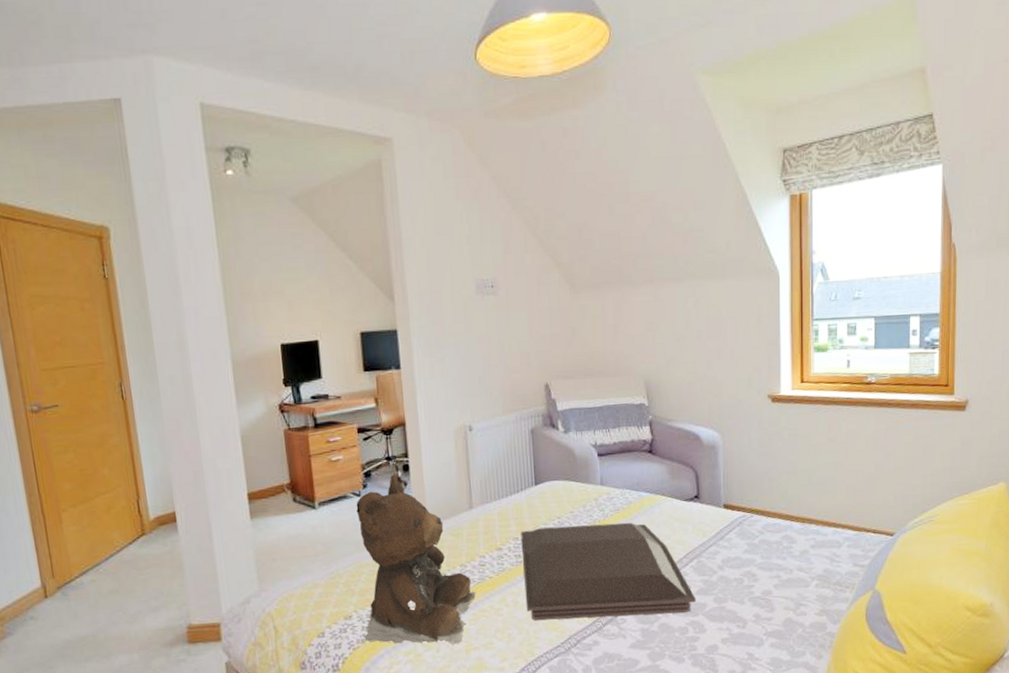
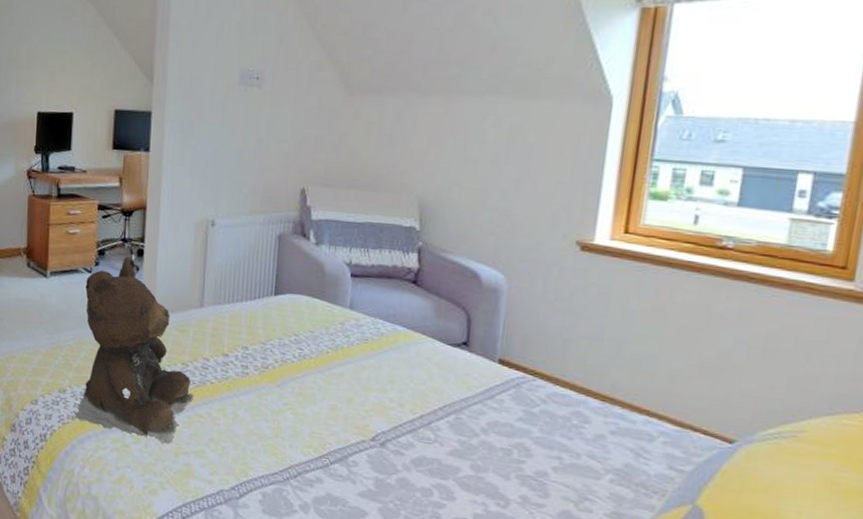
serving tray: present [520,522,697,620] -> none [246,341,449,473]

